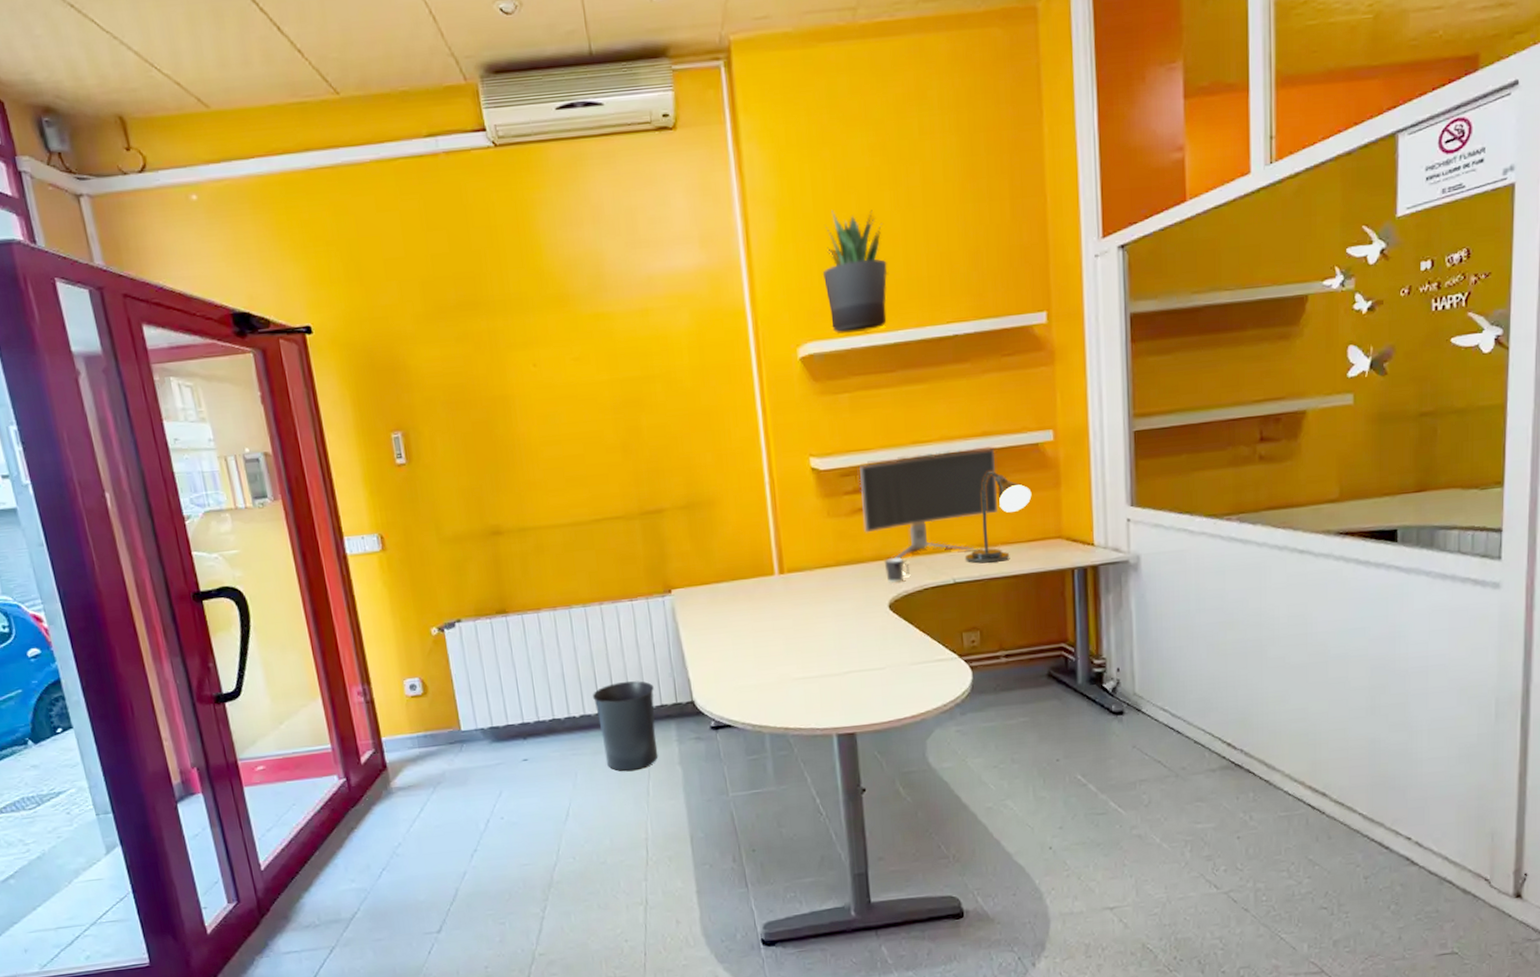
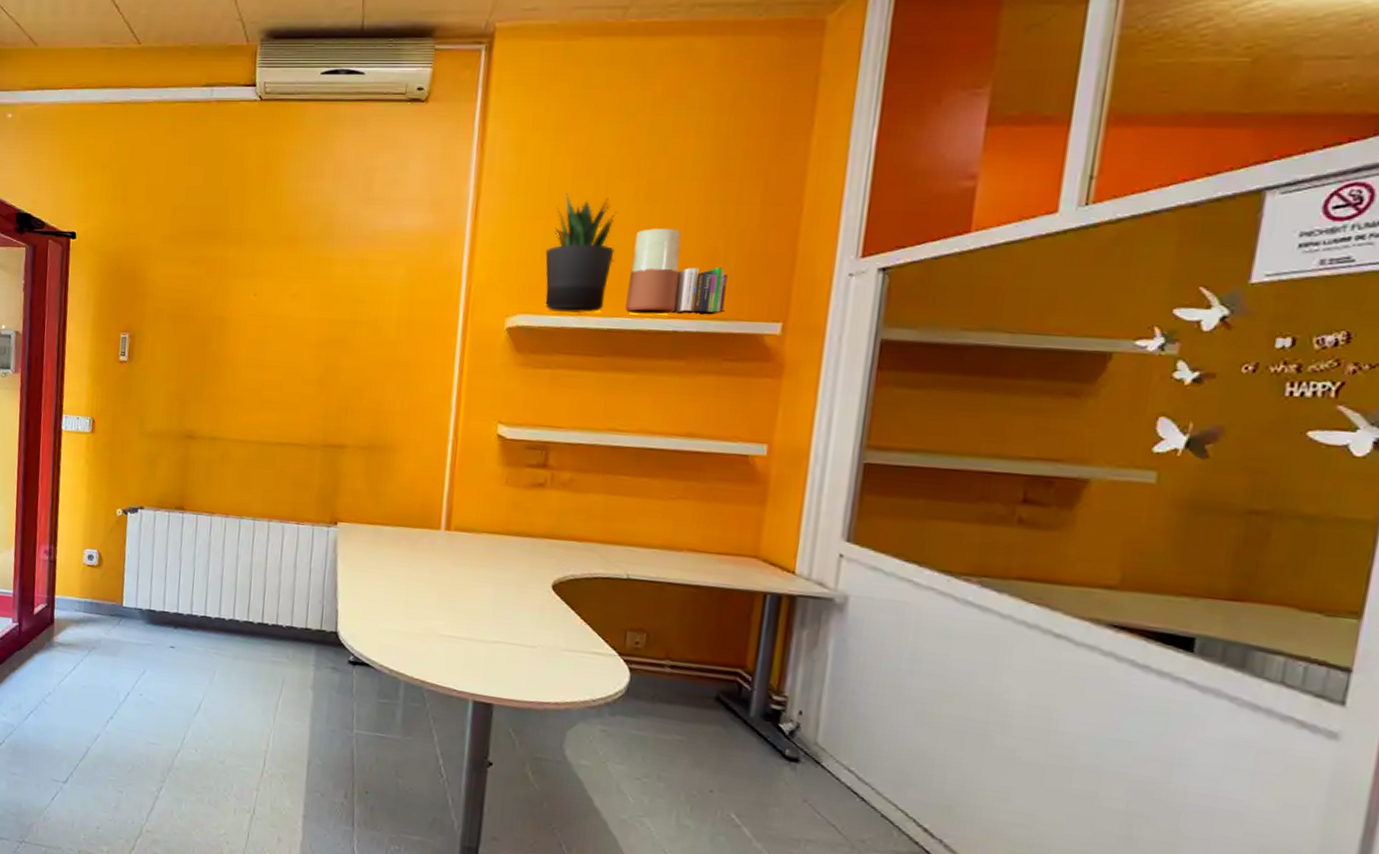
waste bin: present [592,681,658,771] -> none [243,597,303,683]
computer monitor: present [859,447,997,559] -> none [541,441,697,552]
mug: present [884,557,909,583] -> none [554,539,581,565]
vase: none [904,233,953,324] -> present [625,229,682,315]
books: none [948,265,994,319] -> present [671,266,728,315]
desk lamp: present [964,471,1032,564] -> none [643,474,732,569]

